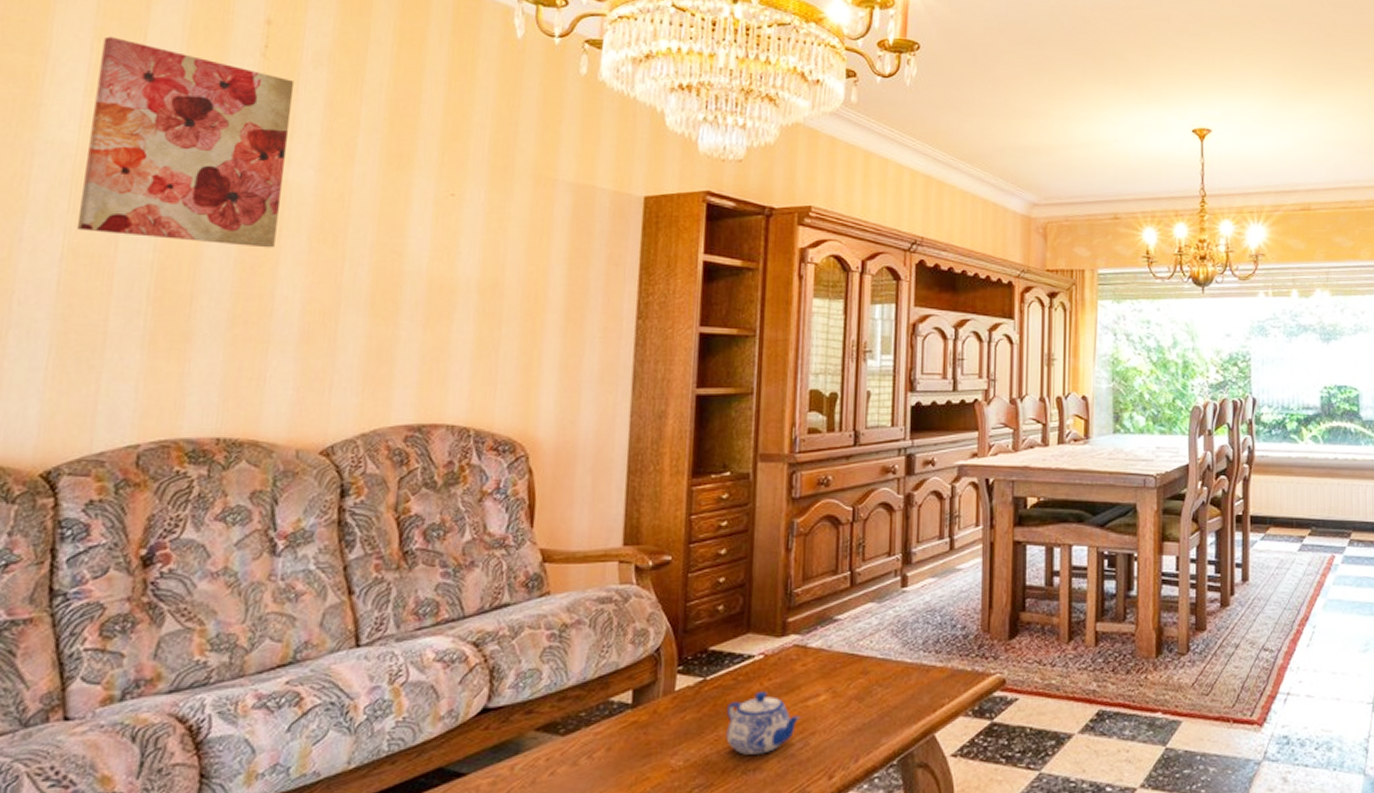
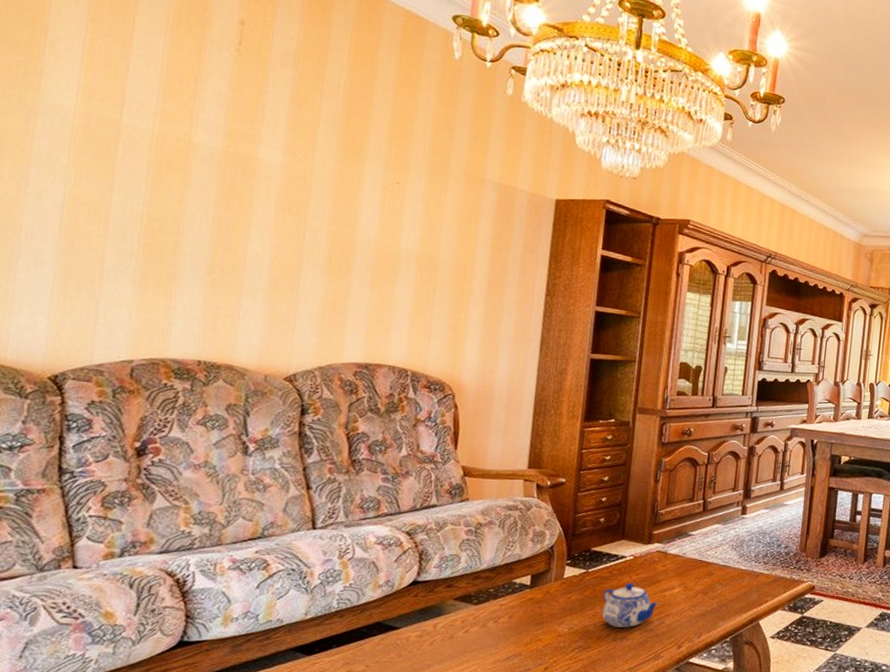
wall art: present [77,36,295,248] -> none [77,20,265,212]

